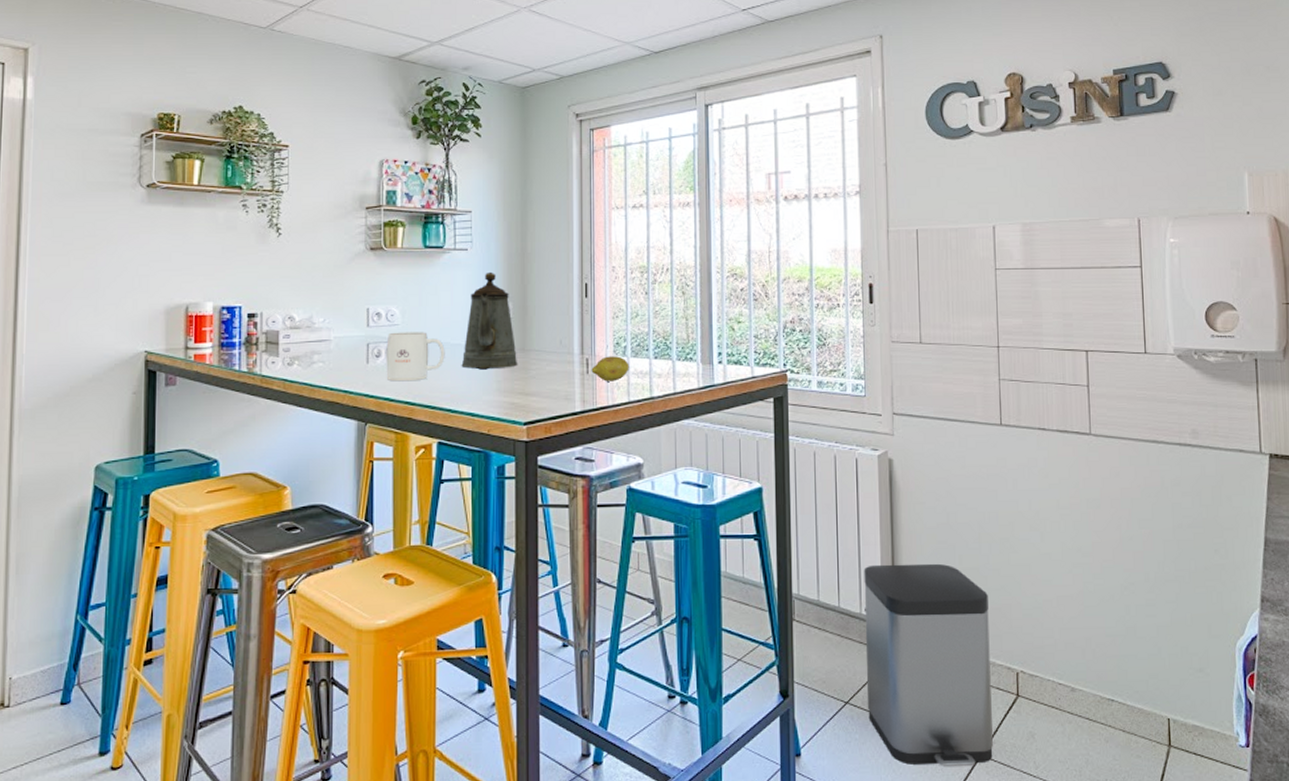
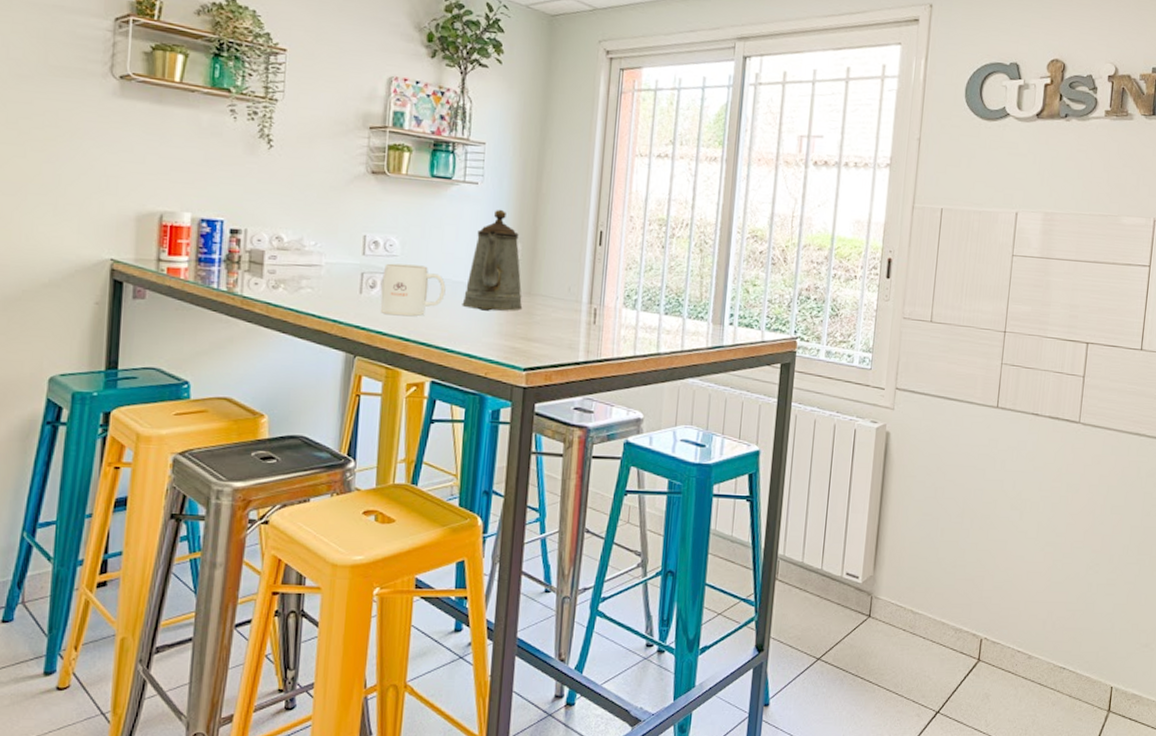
fruit: present [591,356,629,382] -> none [598,308,639,334]
pedal bin: present [864,563,993,767] -> none [837,532,964,722]

